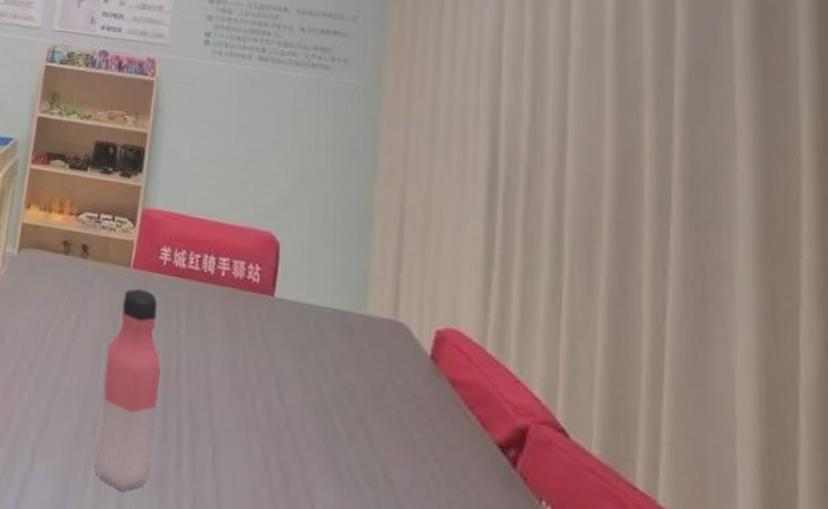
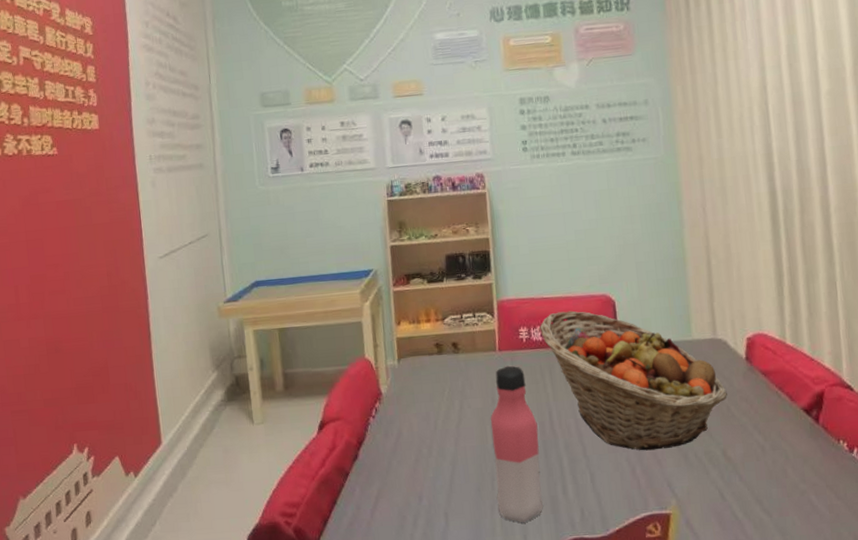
fruit basket: none [185,239,401,448] -> present [540,310,727,451]

